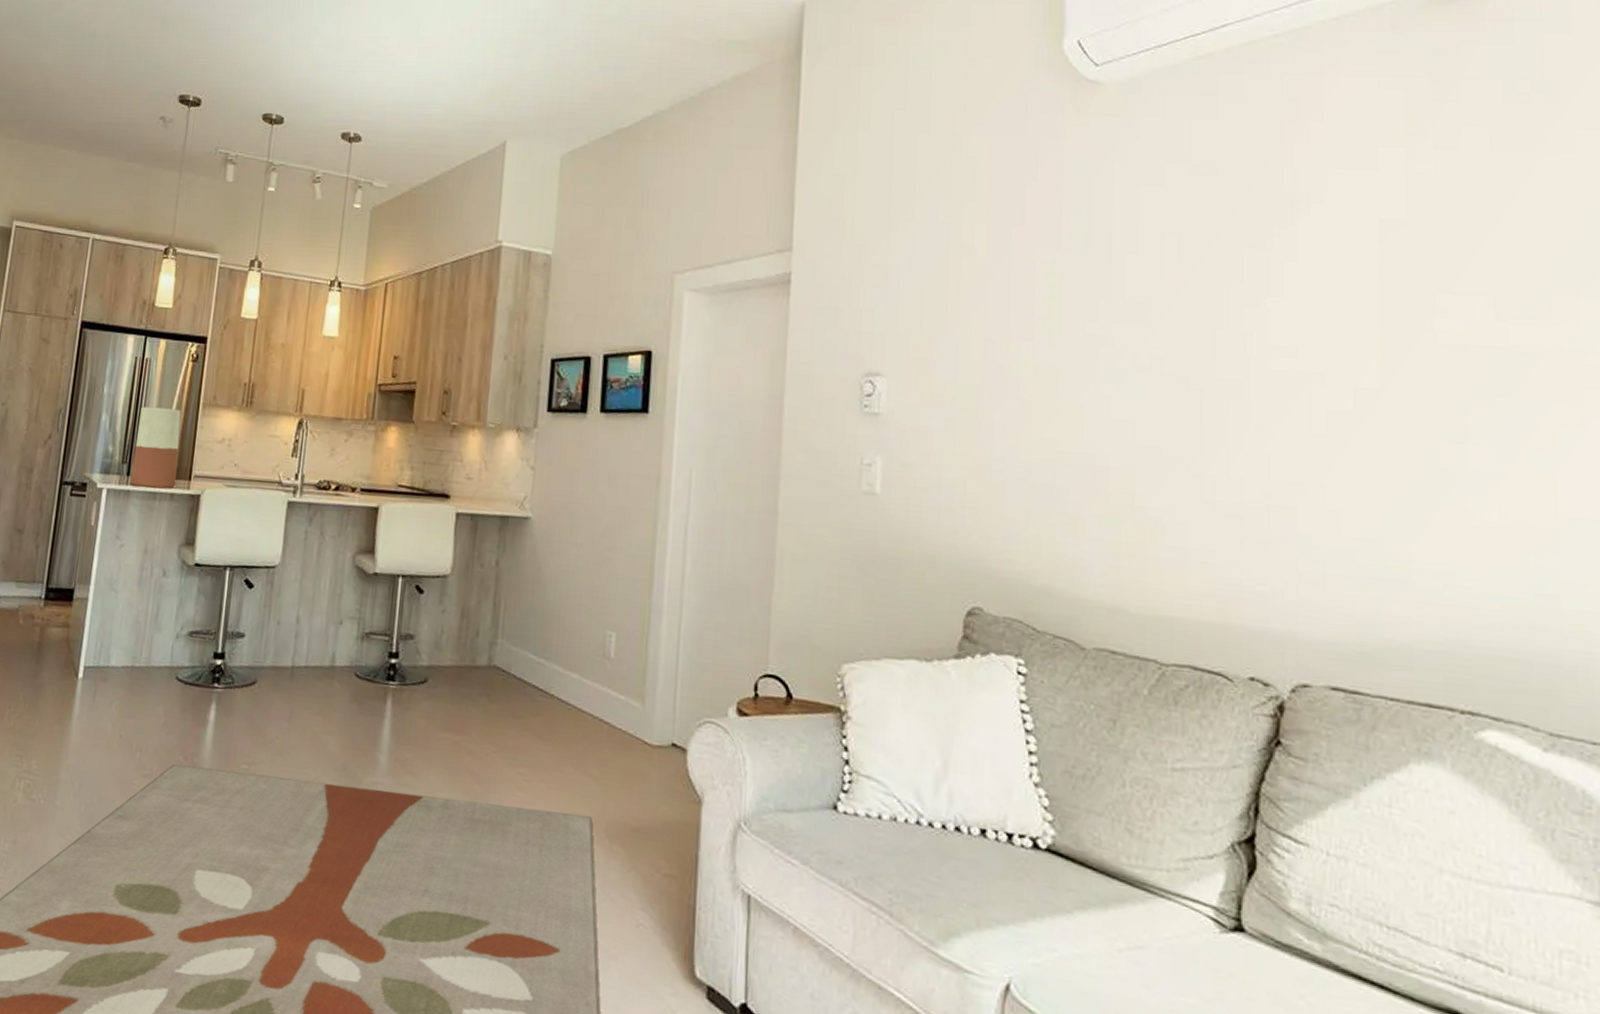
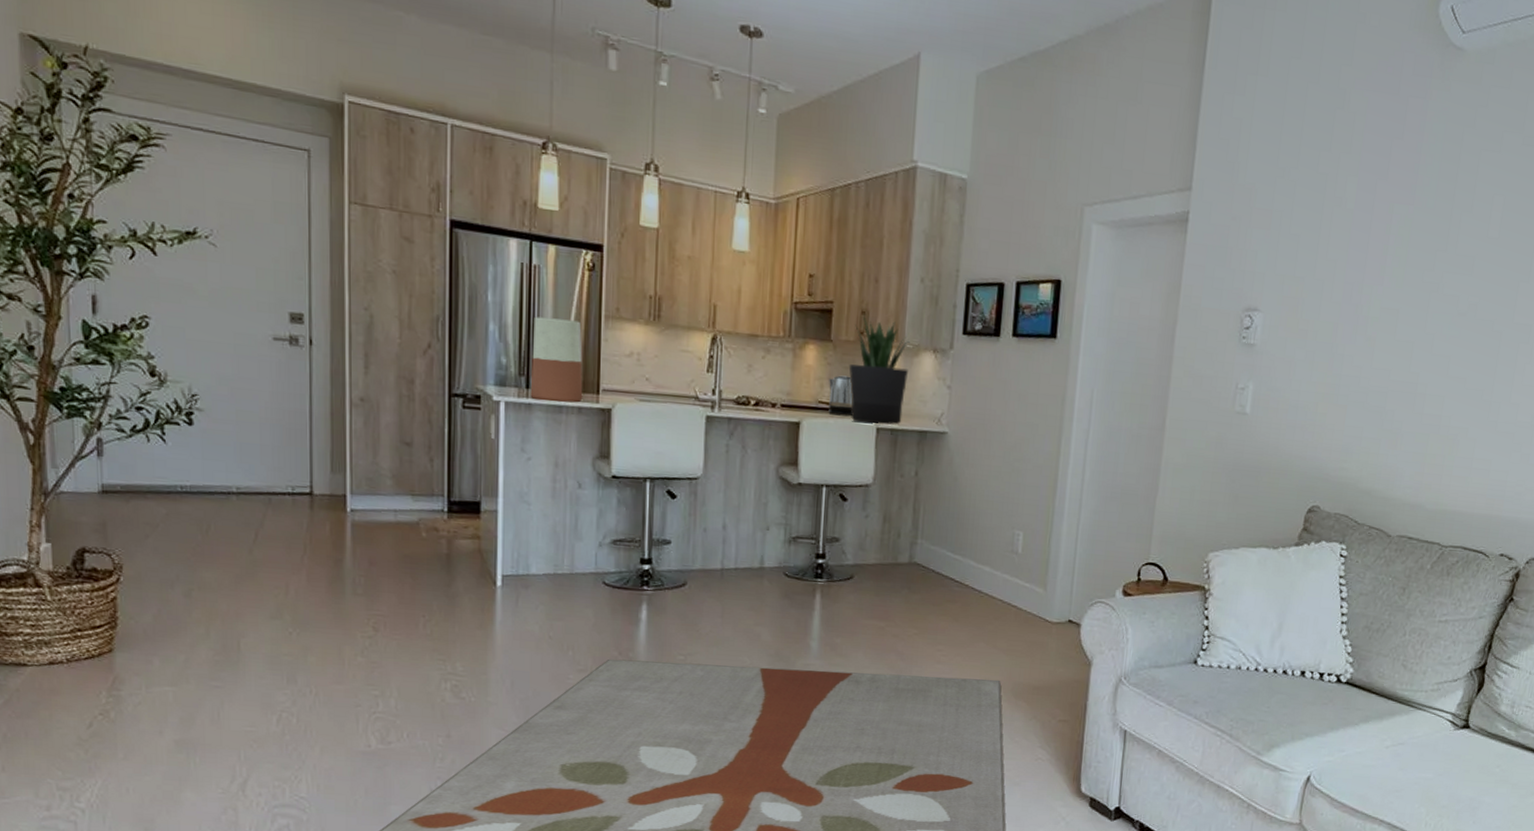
kettle: none [408,457,433,500] -> present [828,375,853,416]
planter: none [429,394,491,510] -> present [849,314,909,425]

